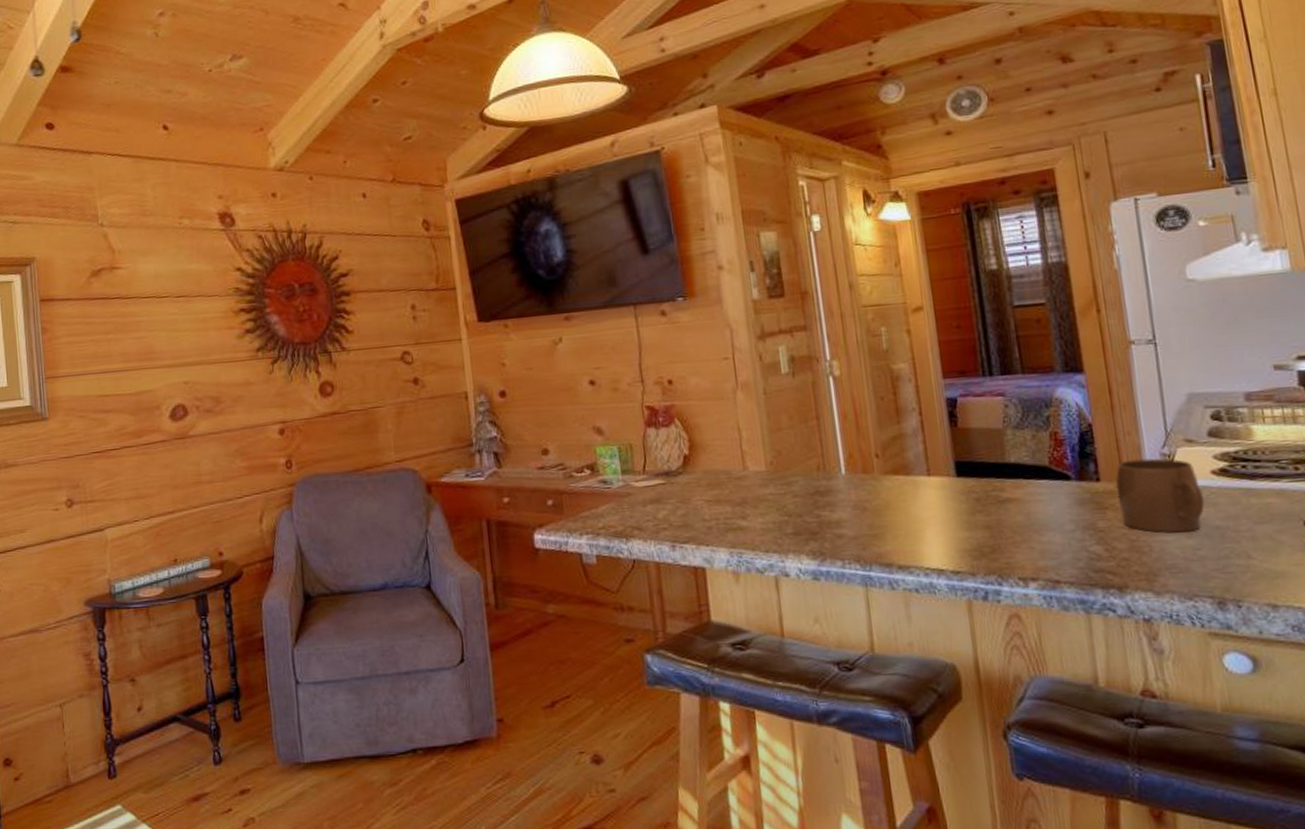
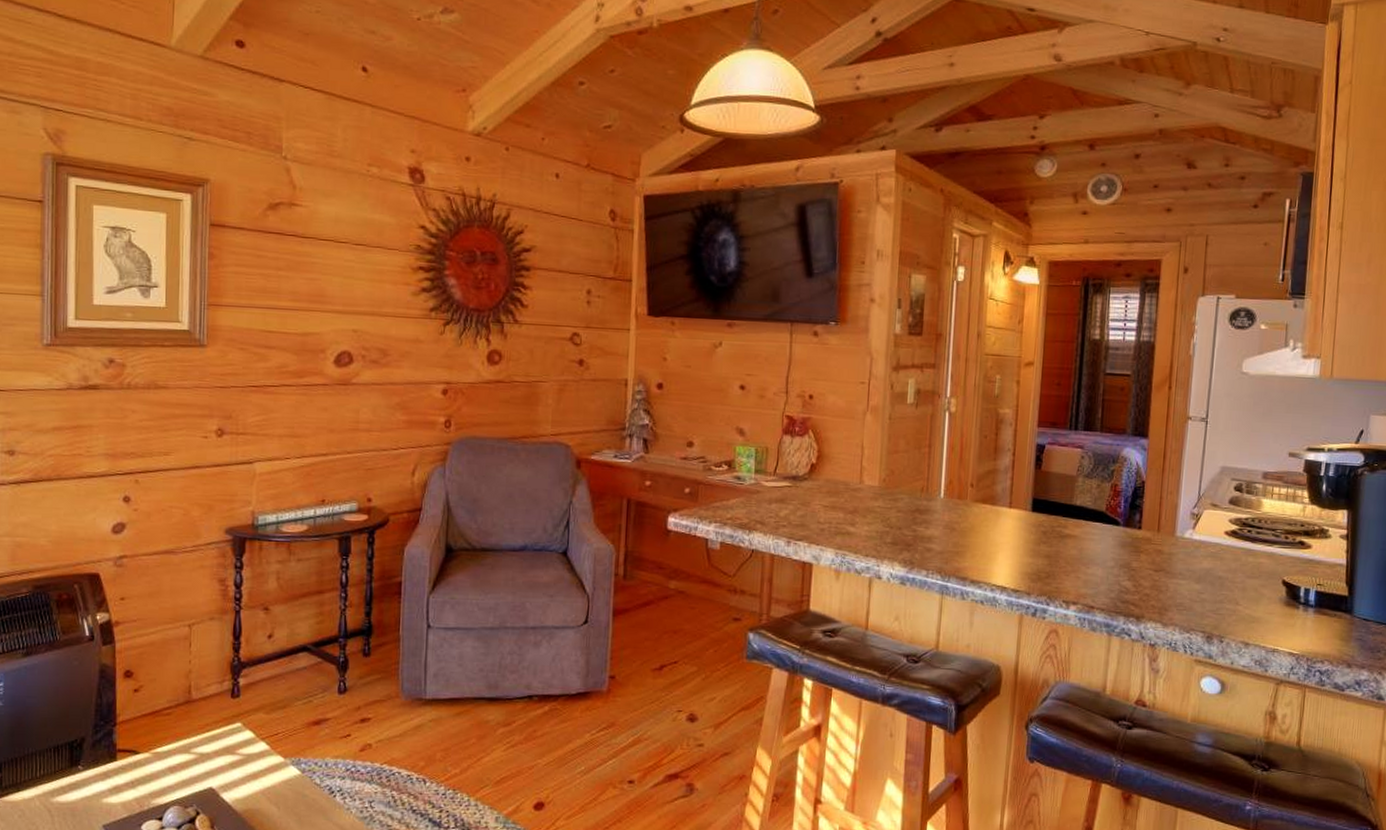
mug: present [1115,458,1205,534] -> none [1151,515,1215,579]

